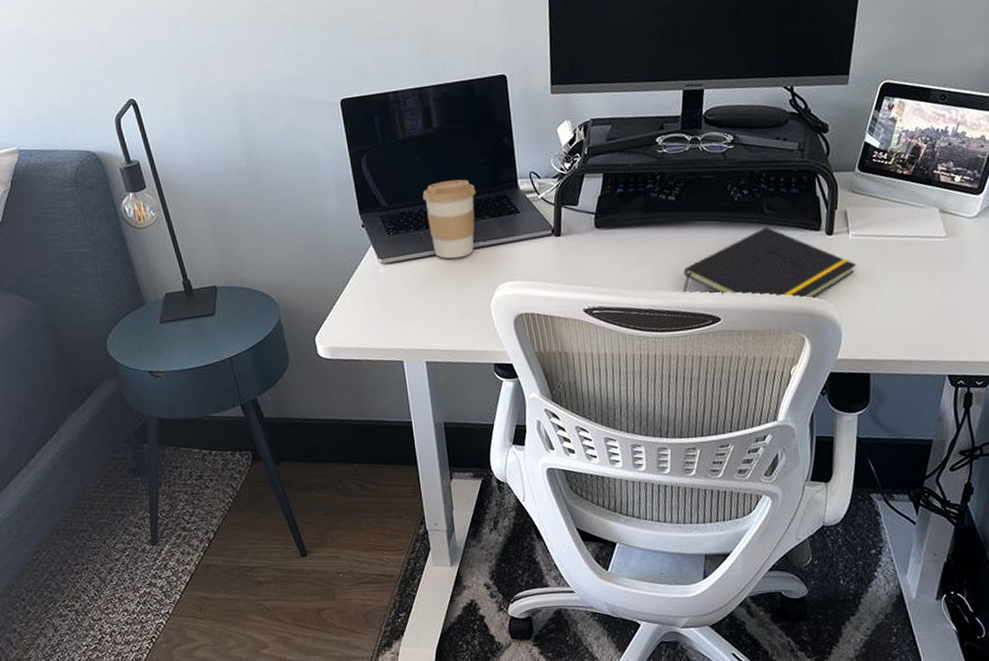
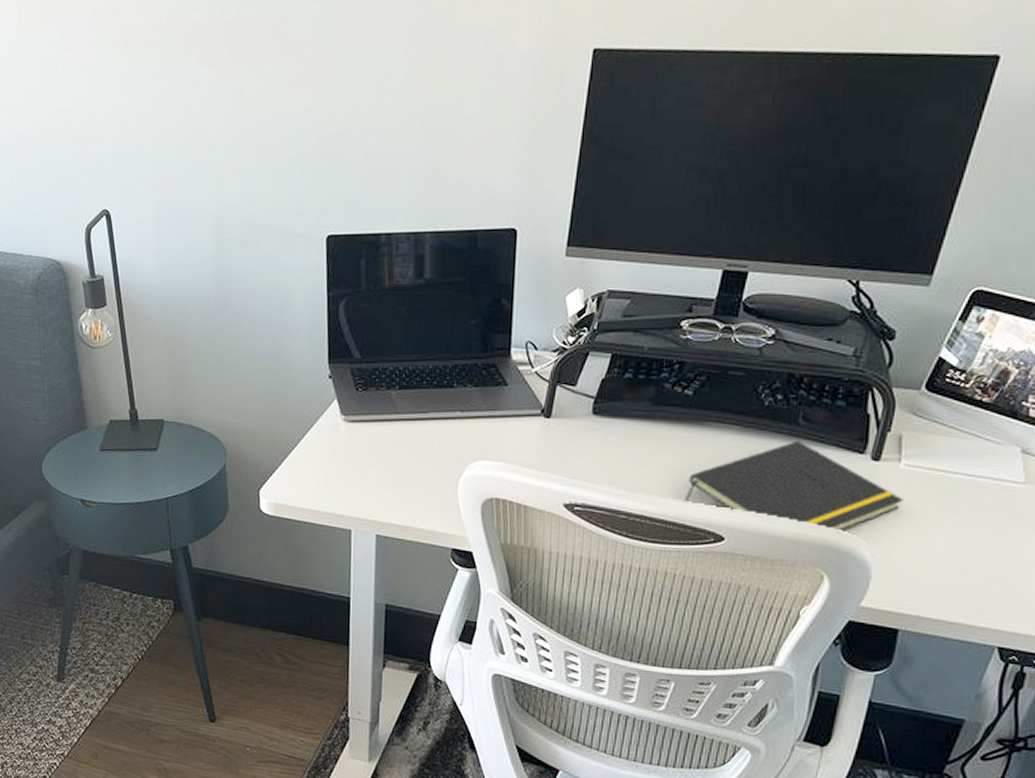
coffee cup: present [422,179,476,259] -> none [401,339,462,427]

